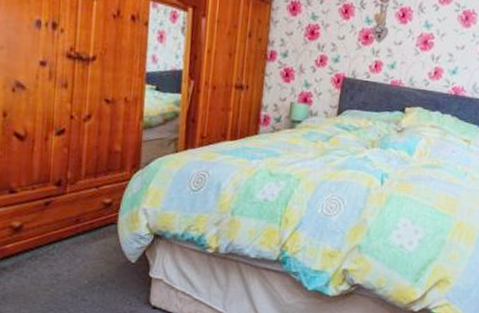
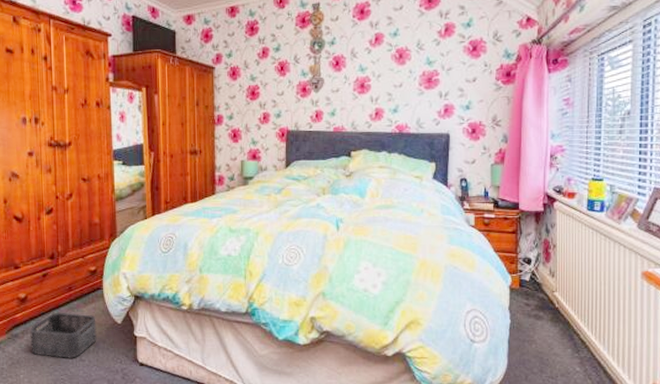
storage bin: none [21,245,106,297] -> present [30,312,97,358]

